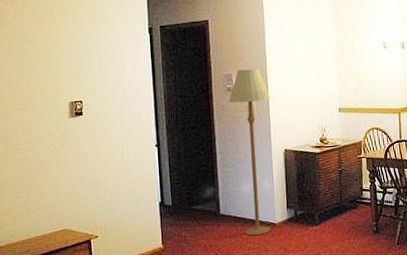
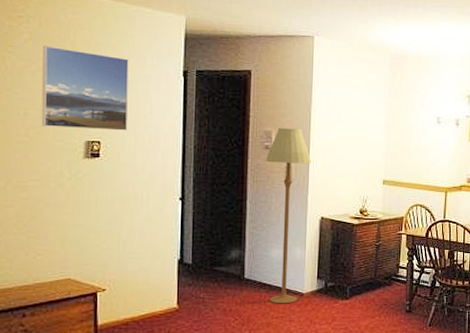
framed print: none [26,20,105,93] -> present [41,45,129,131]

